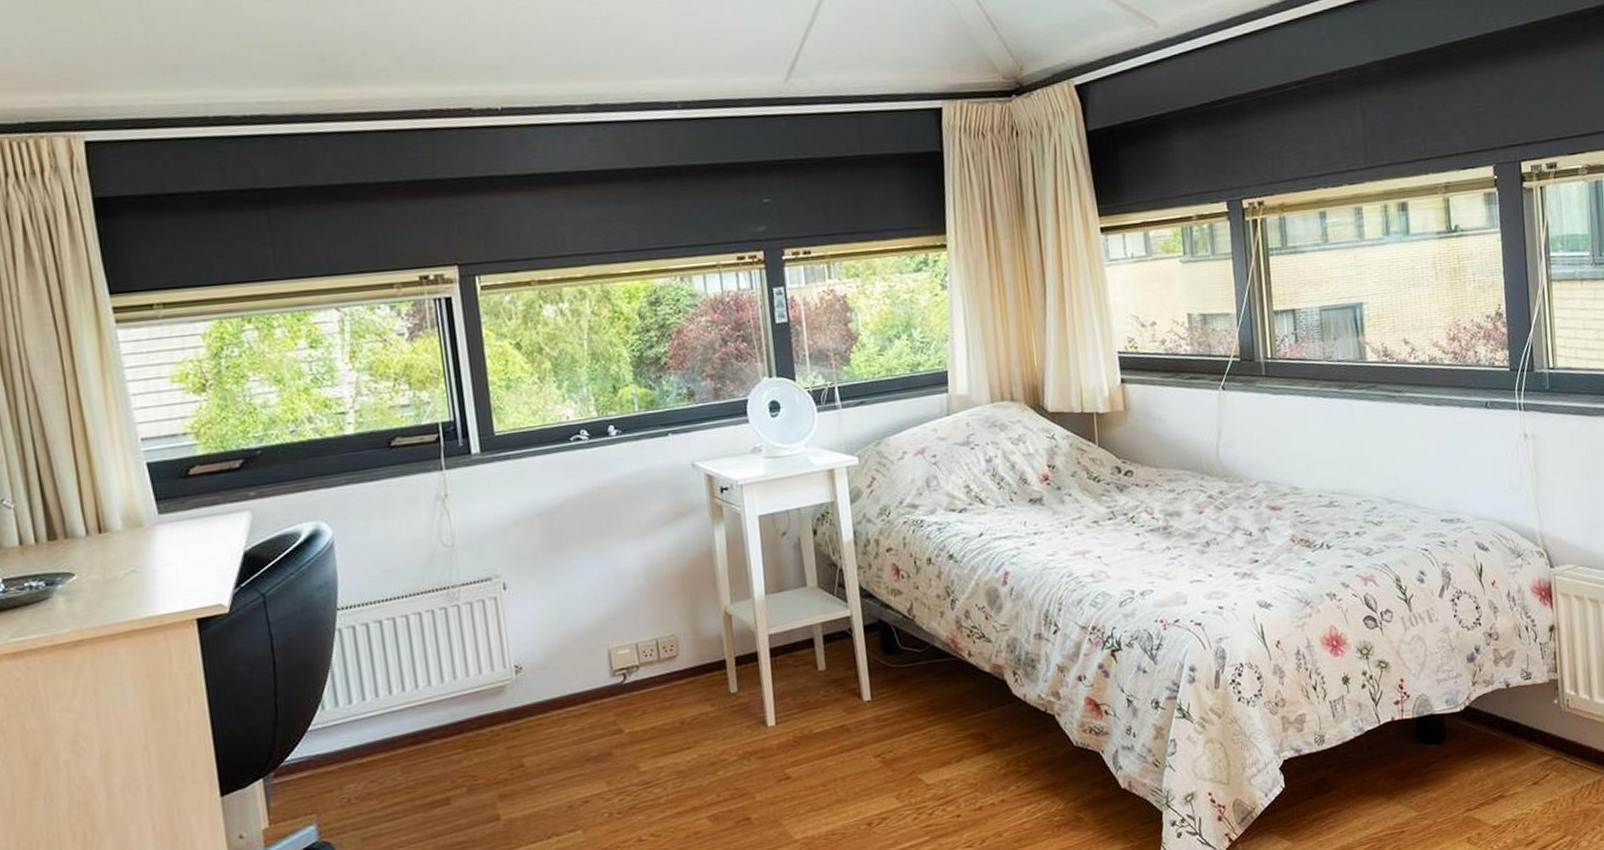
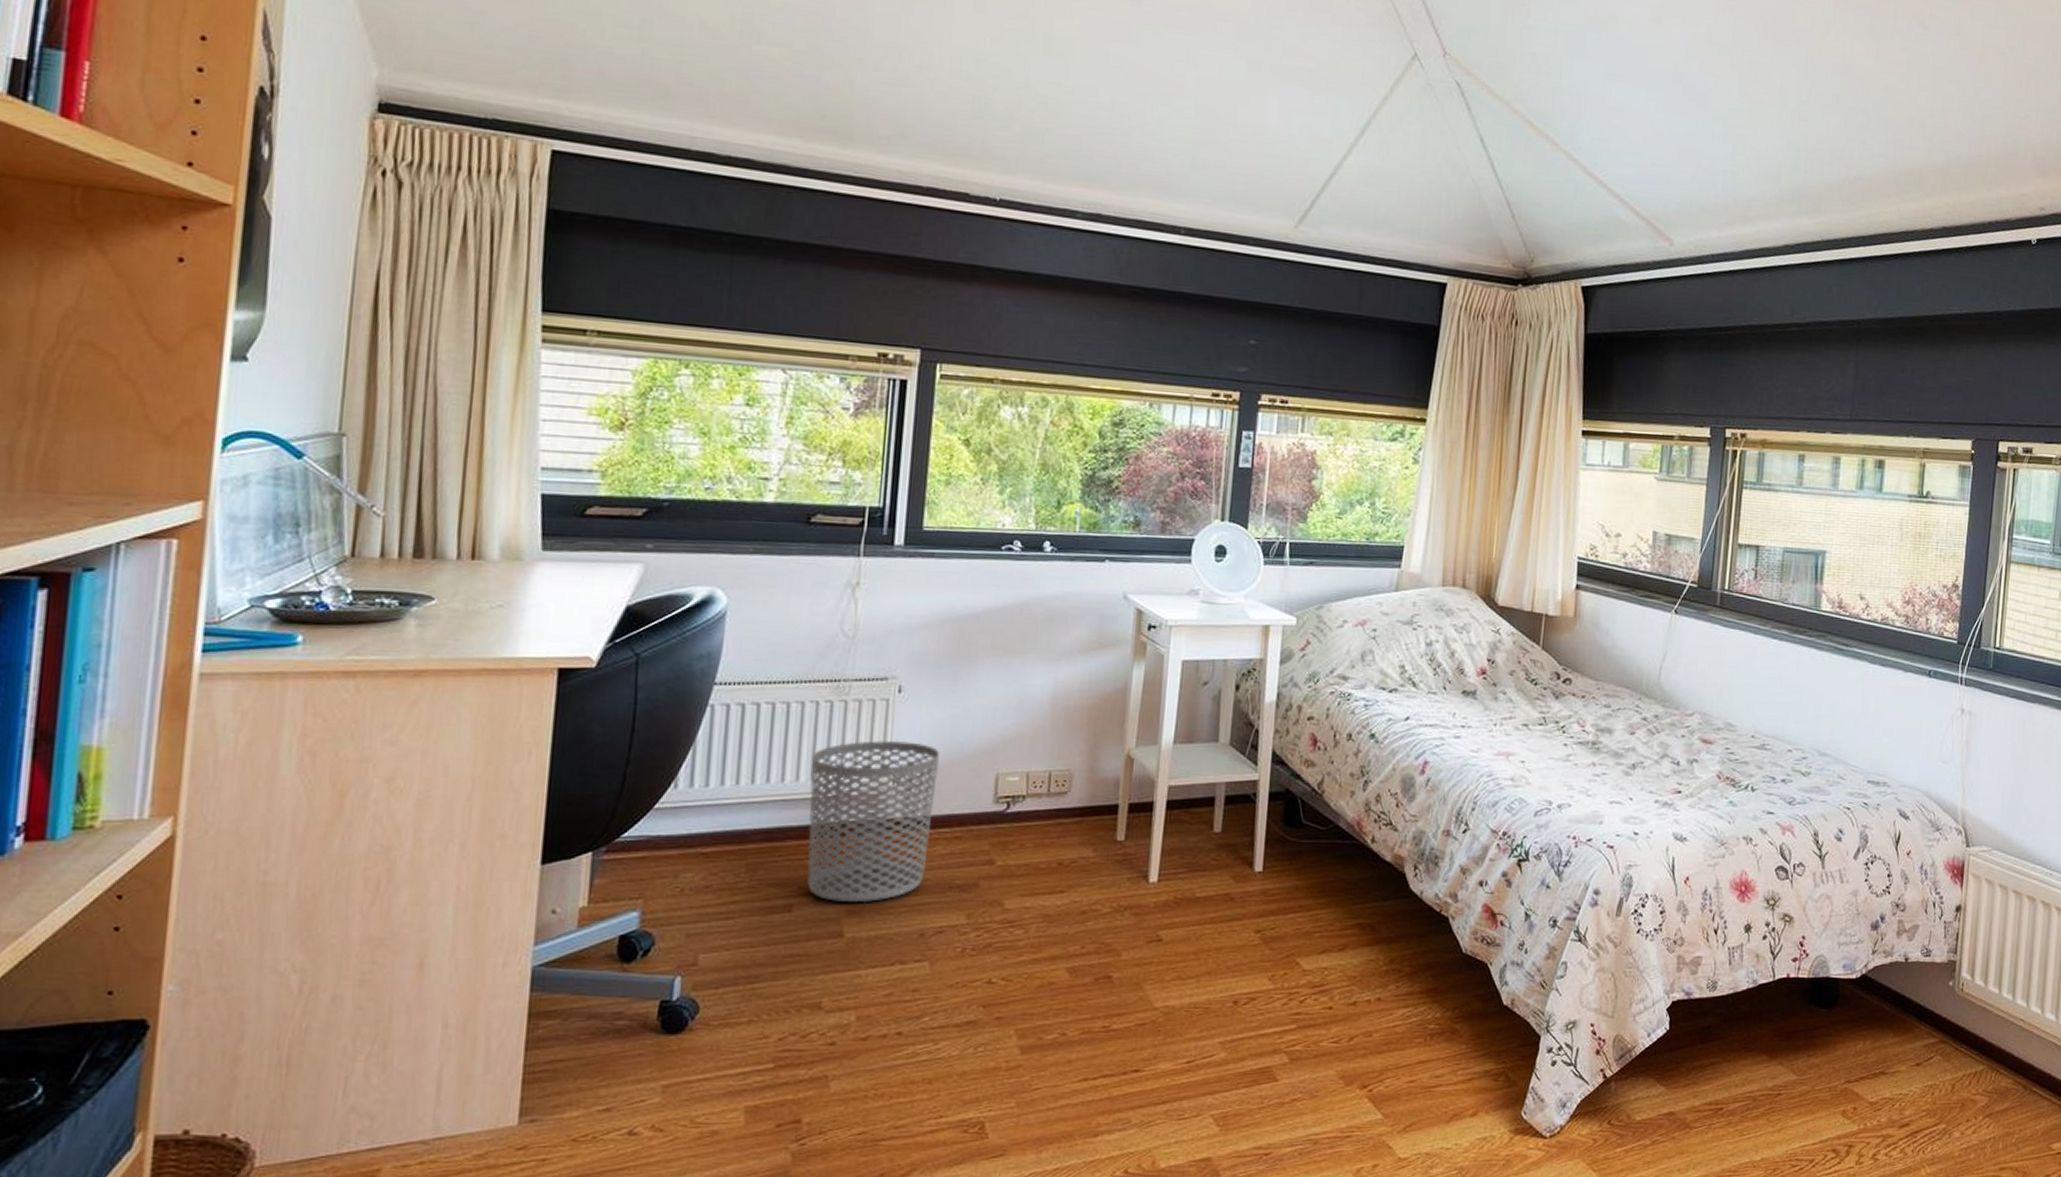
waste bin: none [438,633,562,789] -> present [806,740,940,902]

